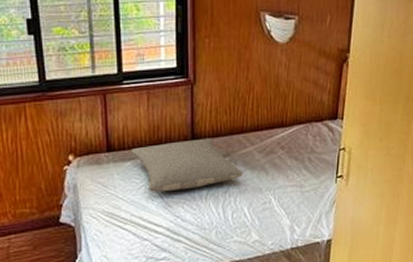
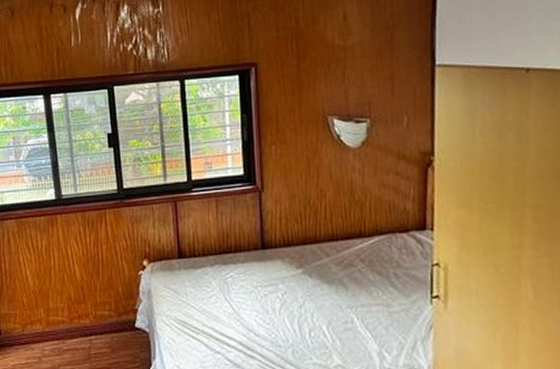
pillow: present [131,138,243,192] -> none [201,247,319,303]

